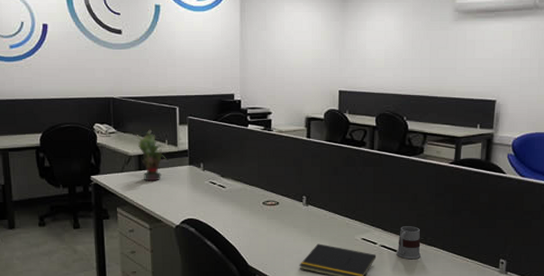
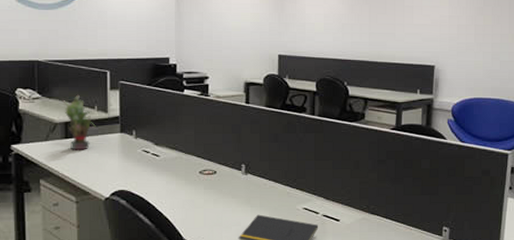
mug: present [396,226,422,260] -> none [339,194,365,229]

